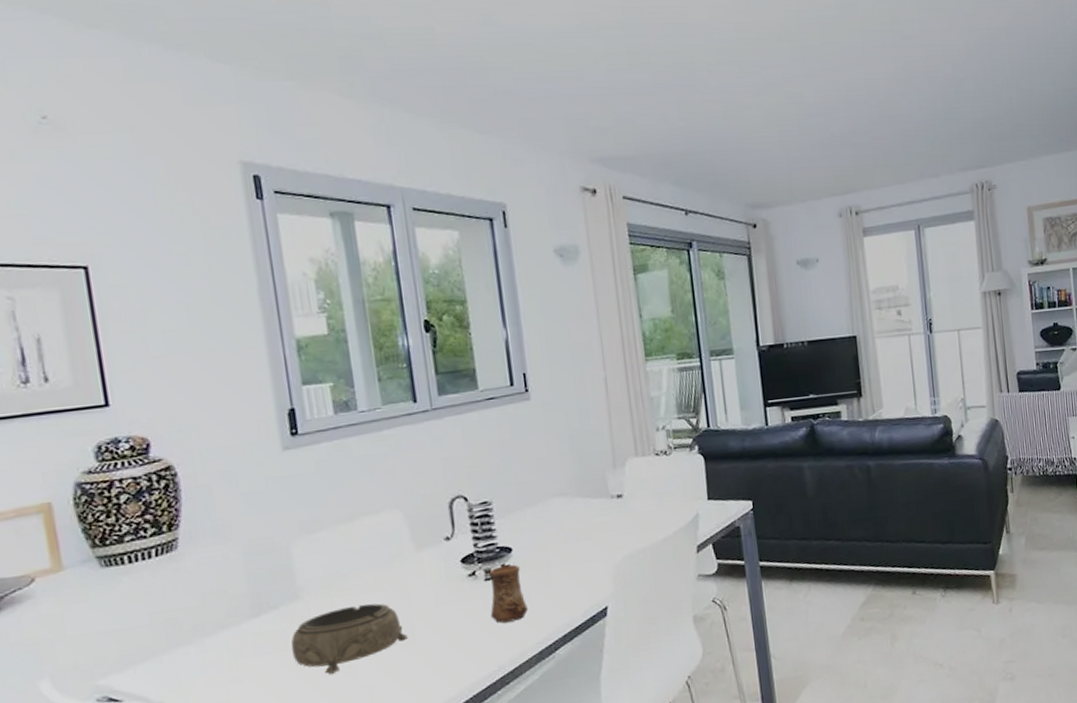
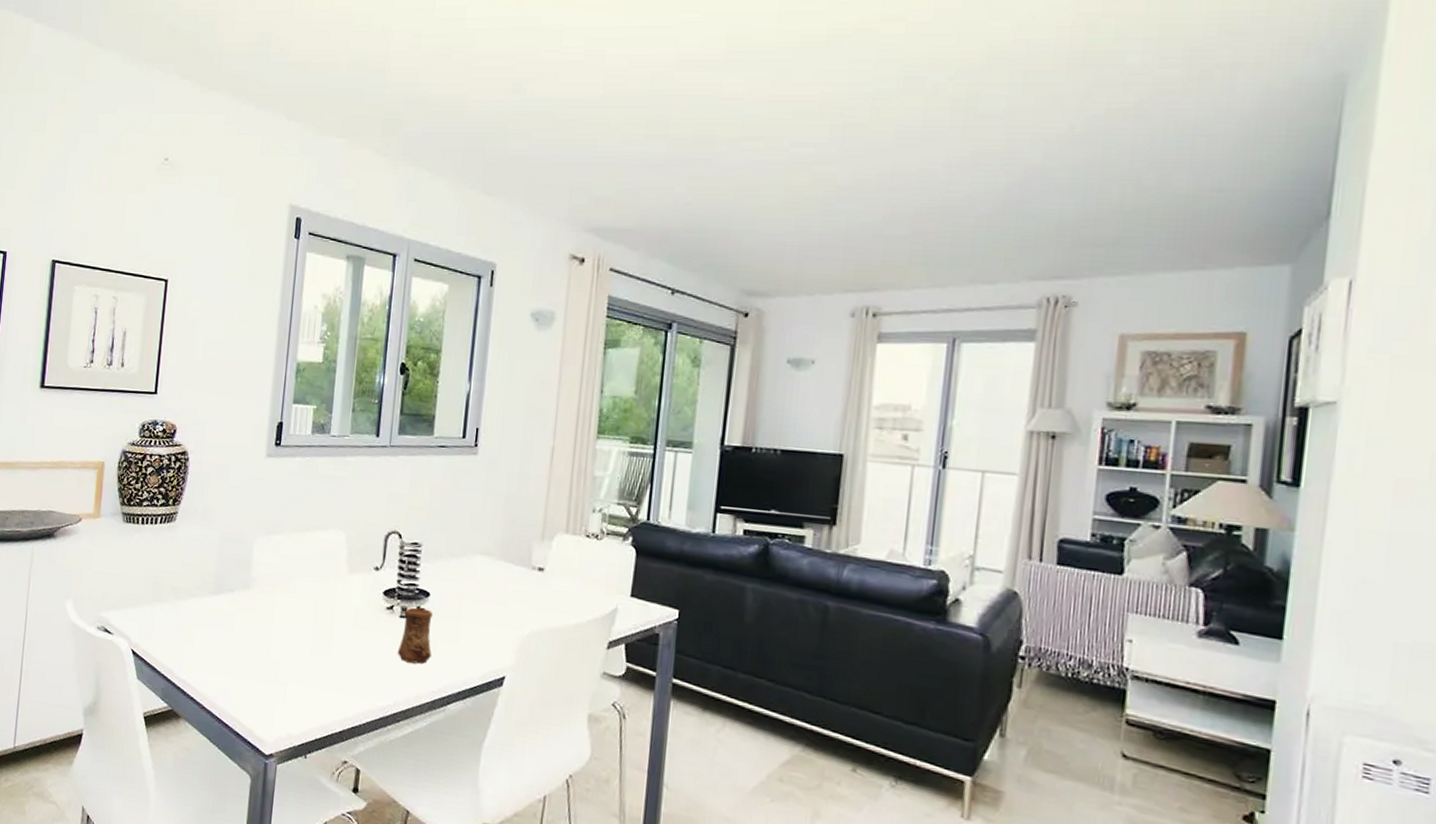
decorative bowl: present [291,603,408,675] -> none [234,606,325,664]

